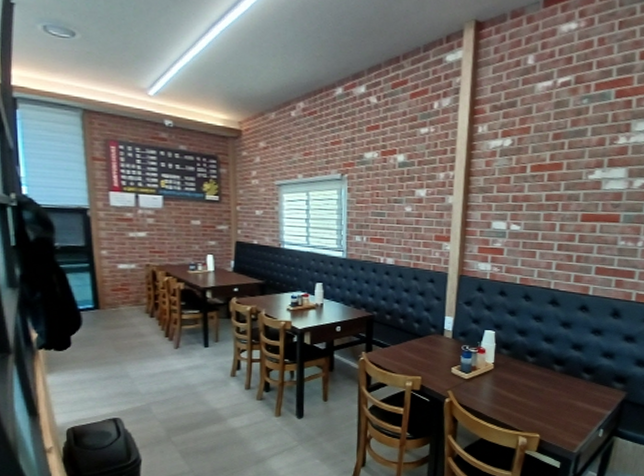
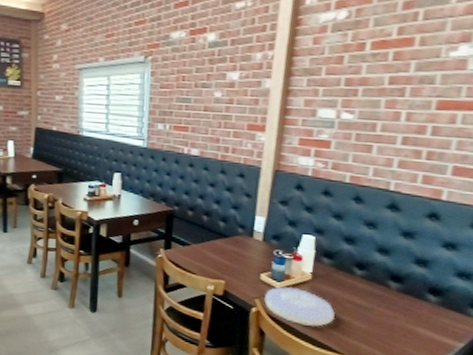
plate: none [456,376,514,410] -> present [264,286,335,327]

